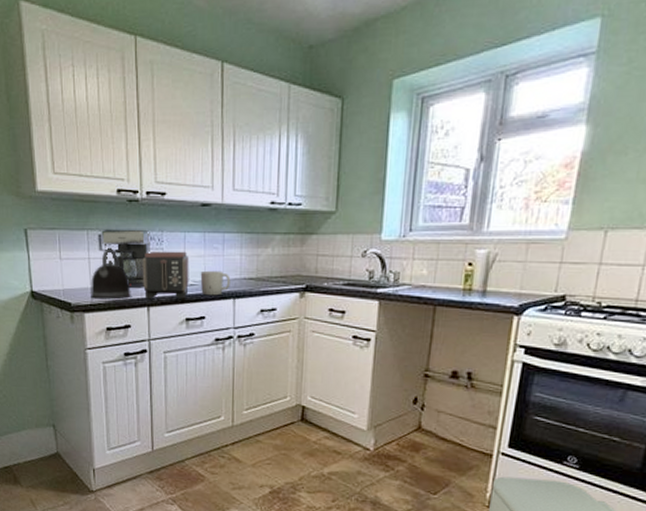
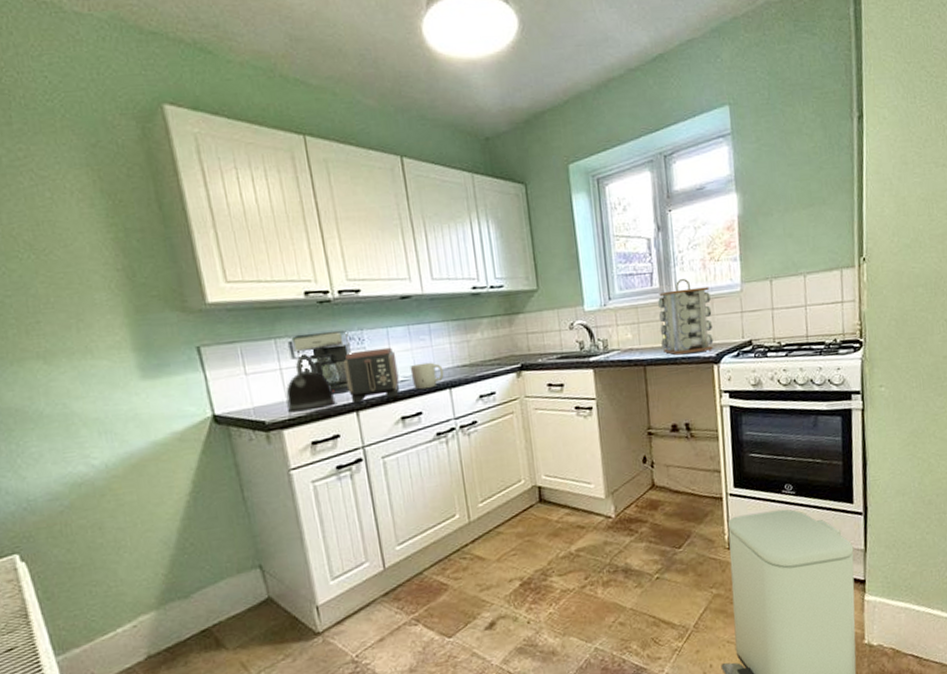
spice rack: none [458,216,528,301] -> present [658,278,714,356]

